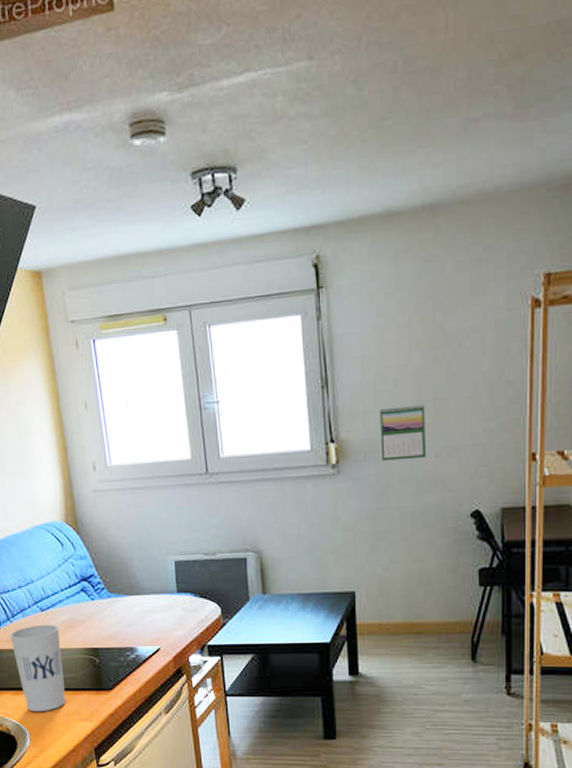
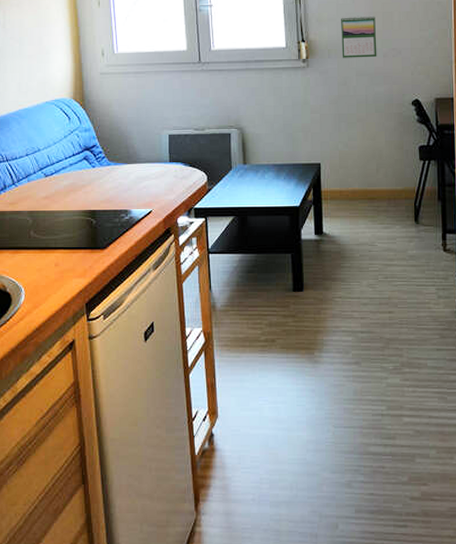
cup: present [9,624,66,712] -> none [14,188,62,270]

